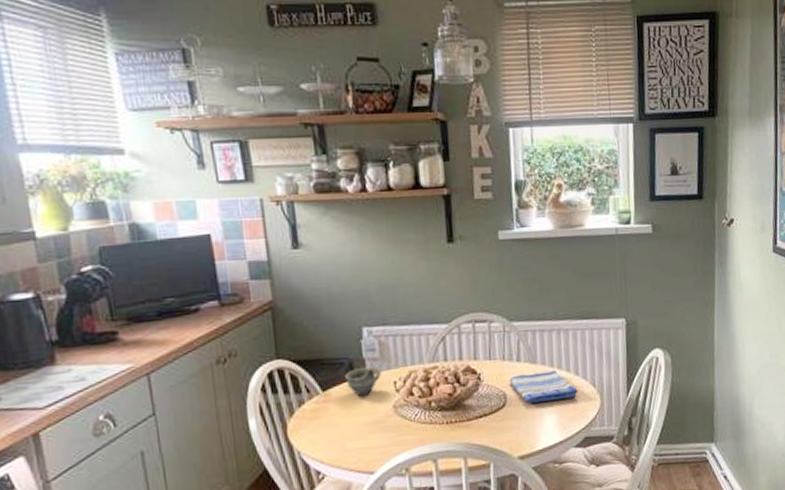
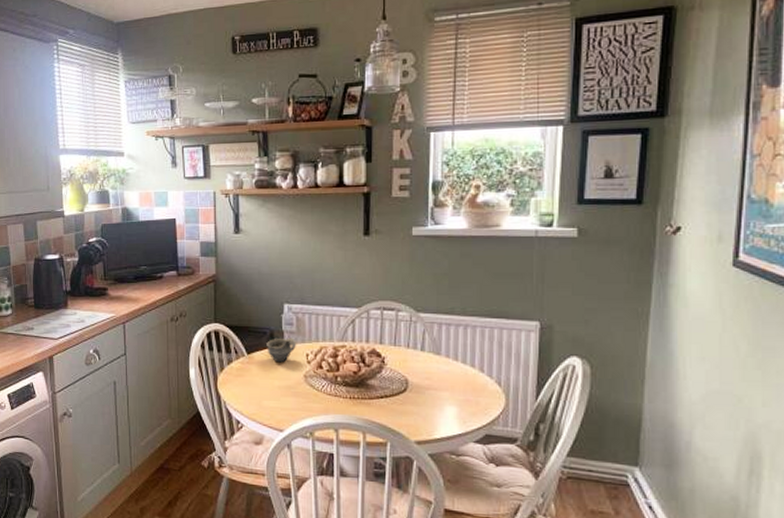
dish towel: present [509,371,578,403] -> none [412,363,482,393]

